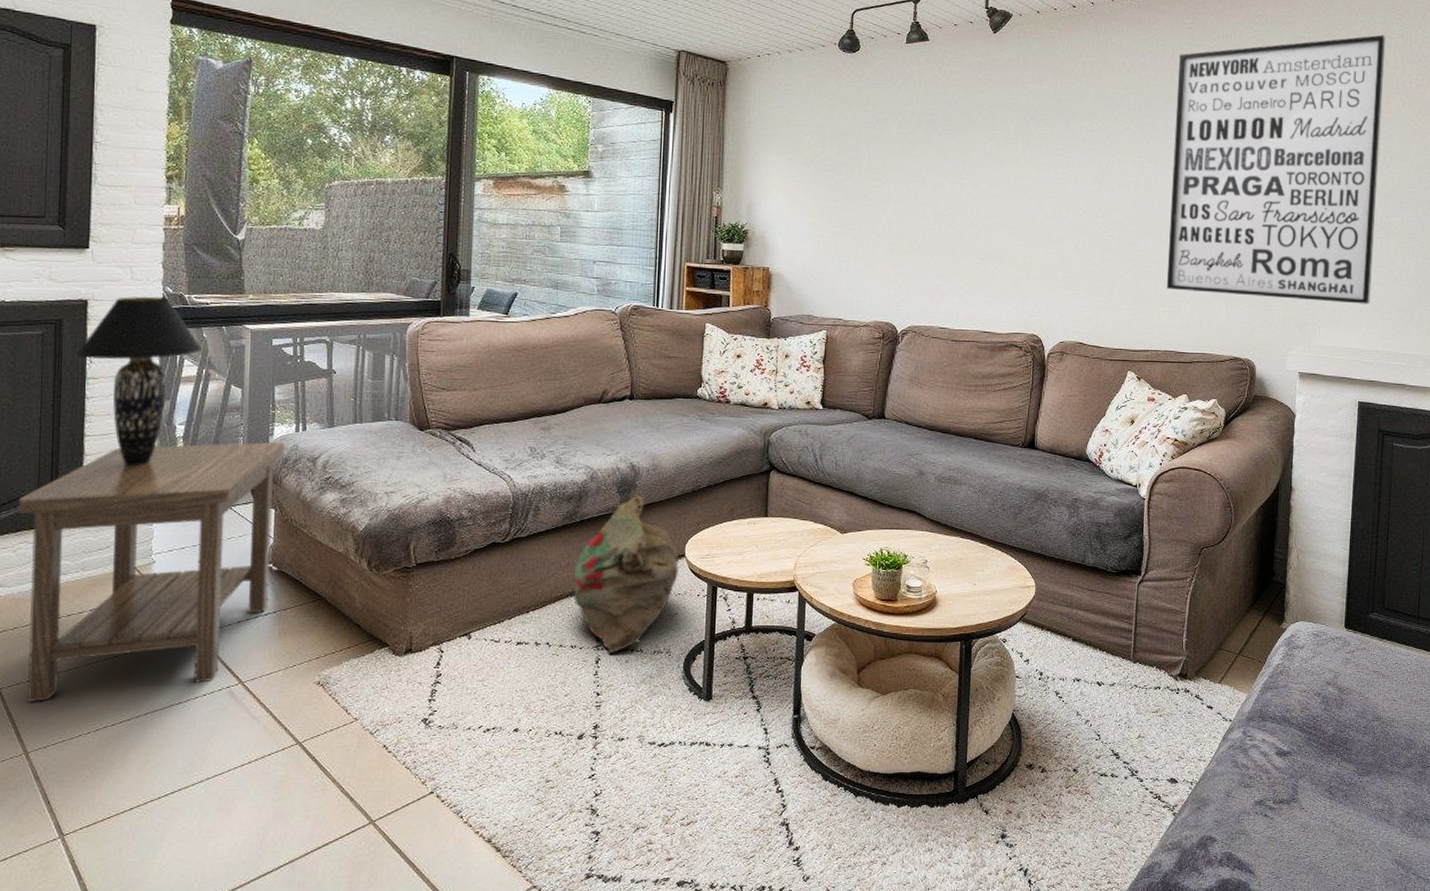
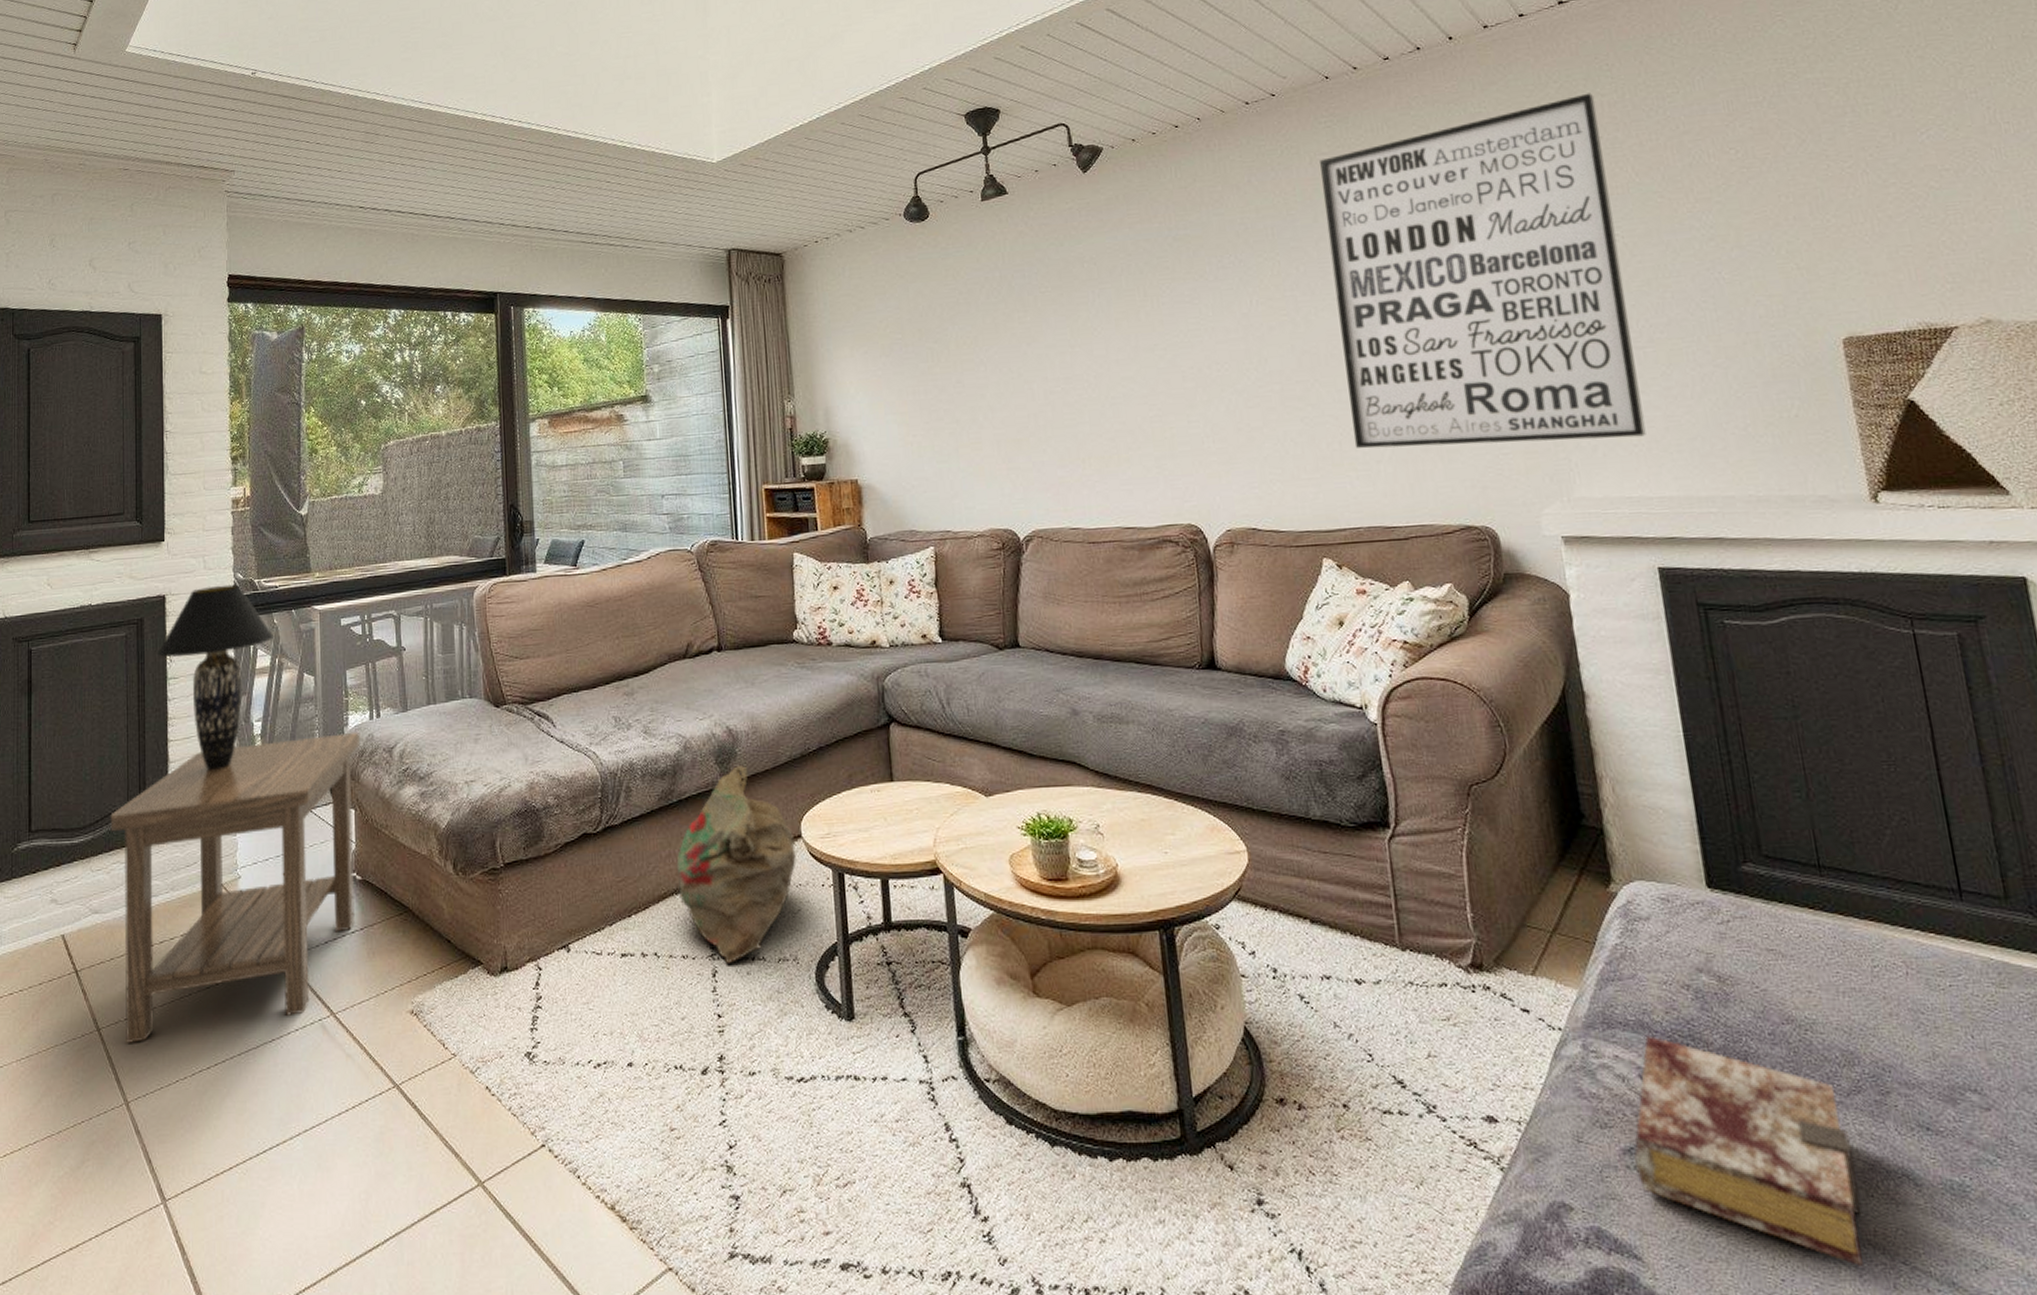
book: none [1261,726,1399,876] -> present [1634,1035,1863,1266]

